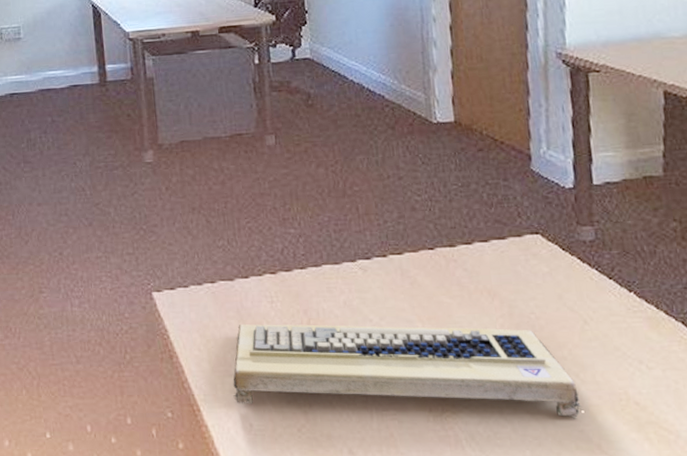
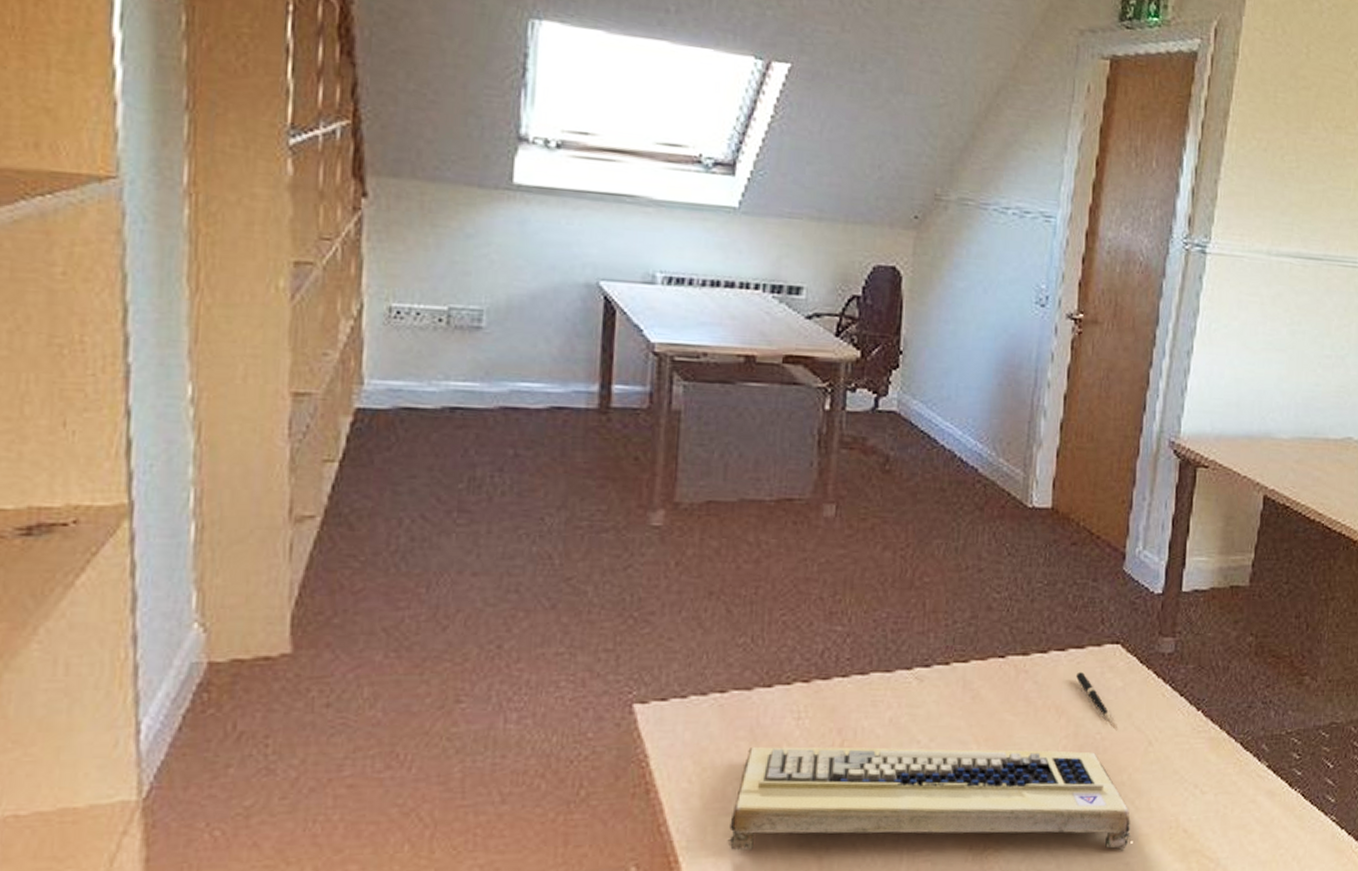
pen: none [501,259,544,303] -> present [1075,671,1112,721]

